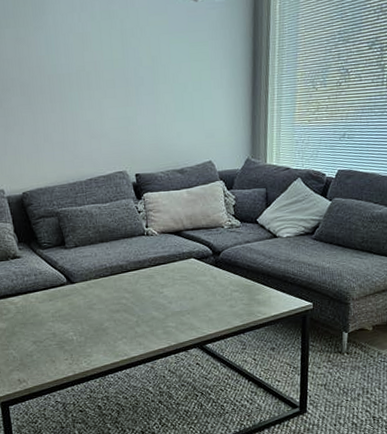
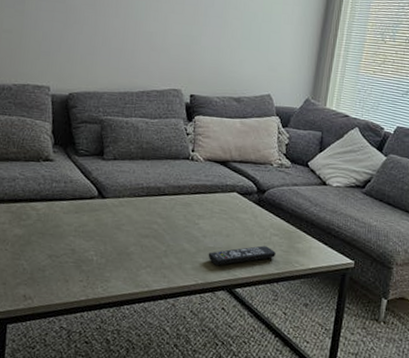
remote control: none [176,302,238,326] -> present [208,245,276,265]

